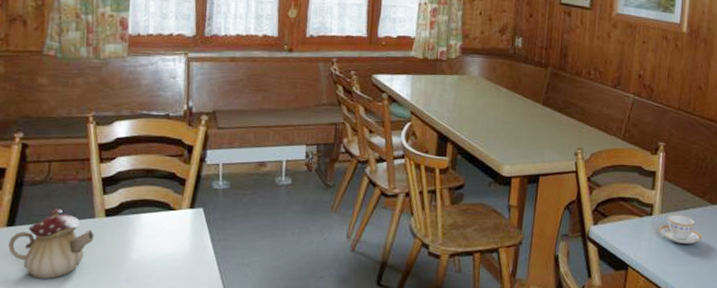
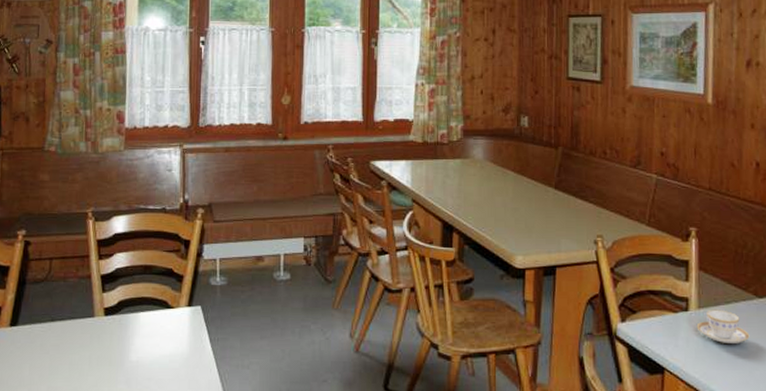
teapot: present [8,209,94,279] -> none [11,308,94,381]

